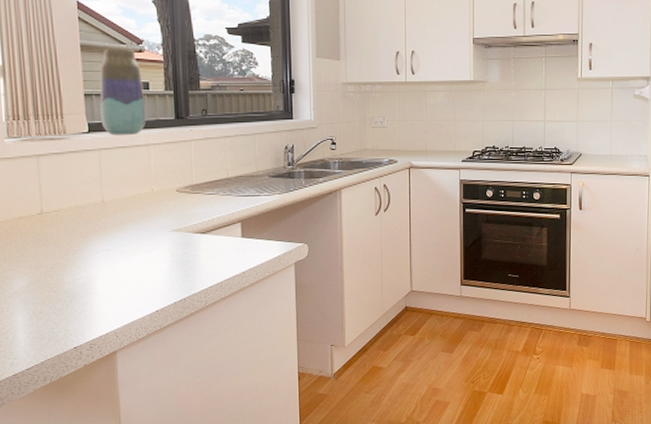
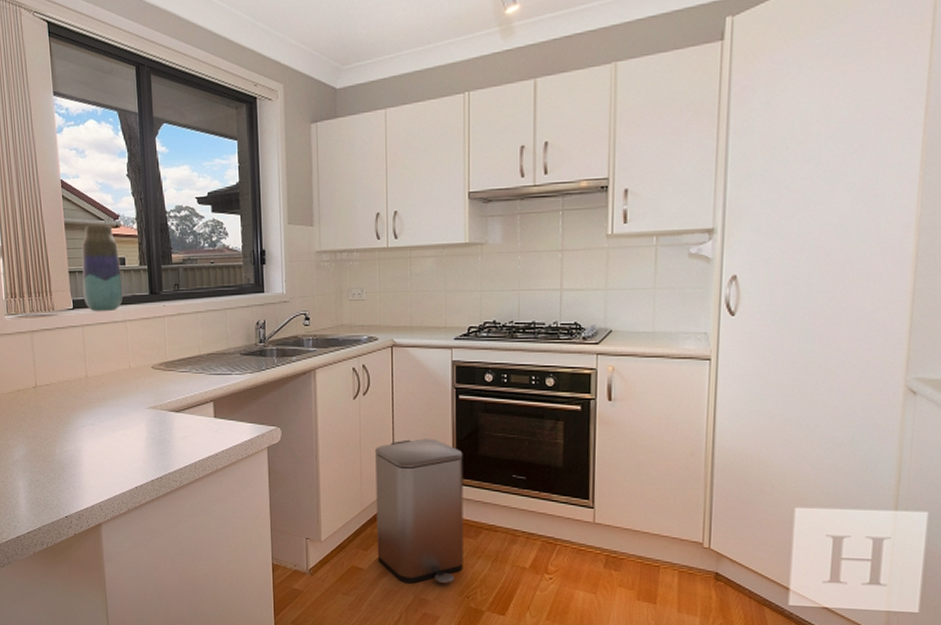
pedal bin: none [395,247,469,376] -> present [375,438,463,584]

